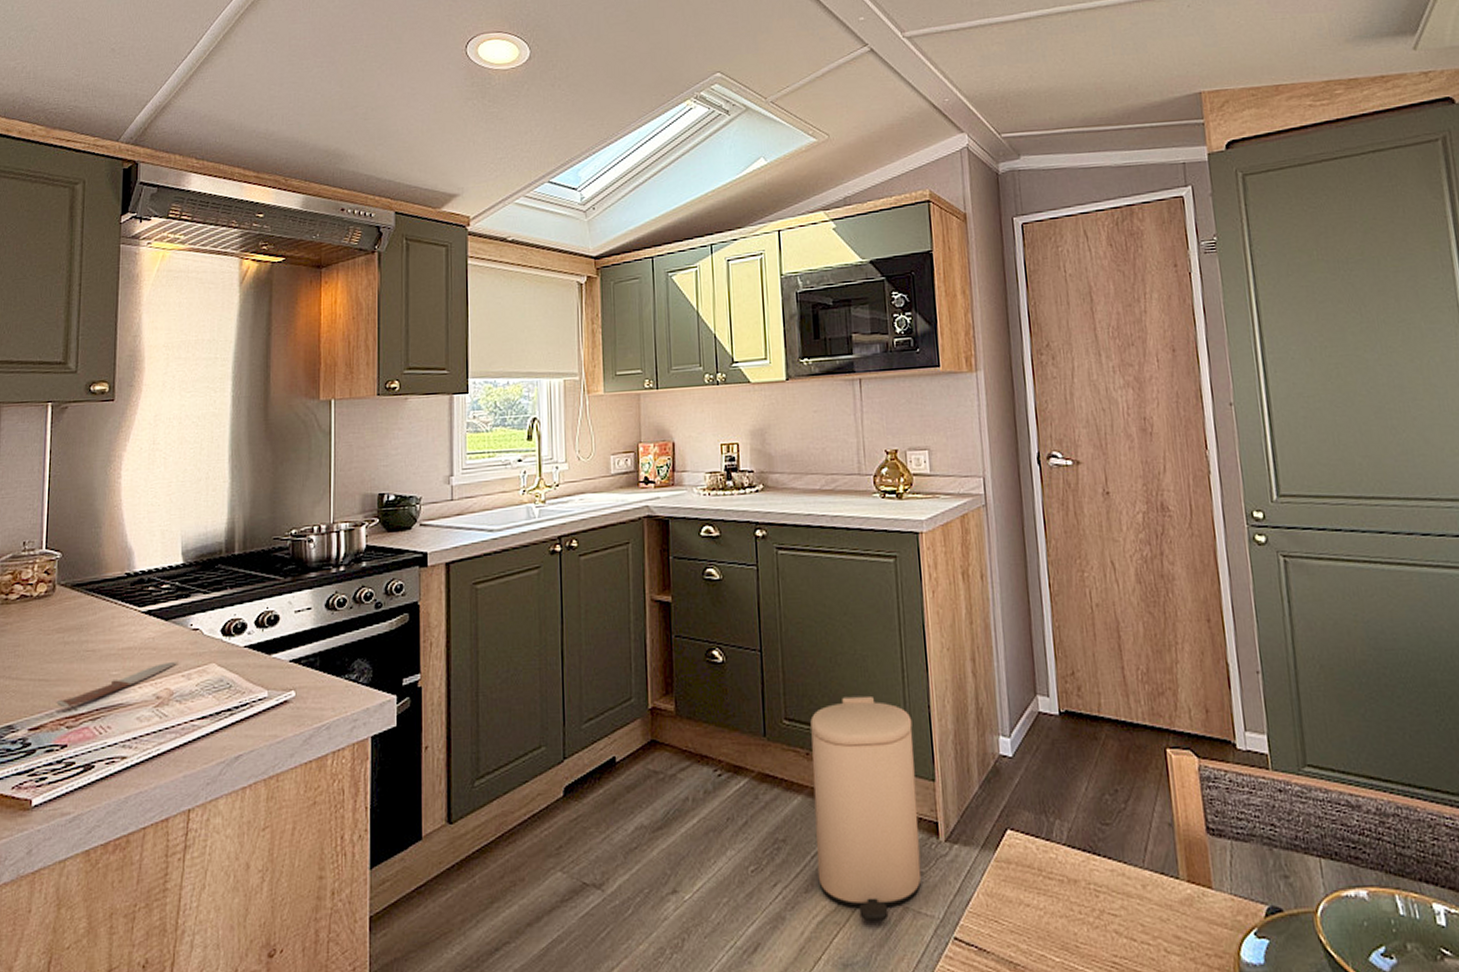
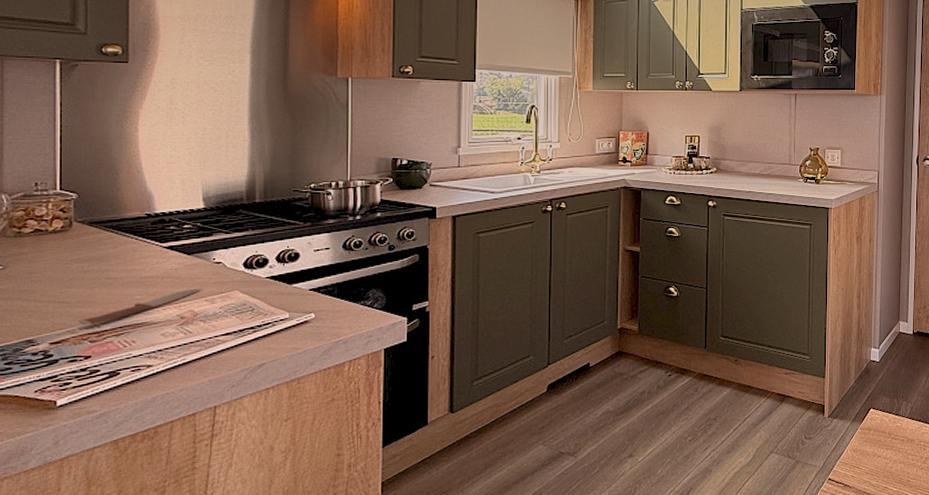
pedal bin: present [810,695,922,921] -> none [737,320,812,470]

